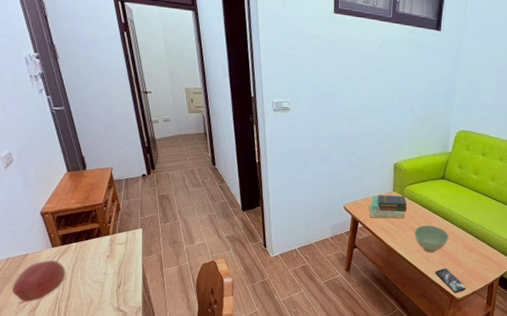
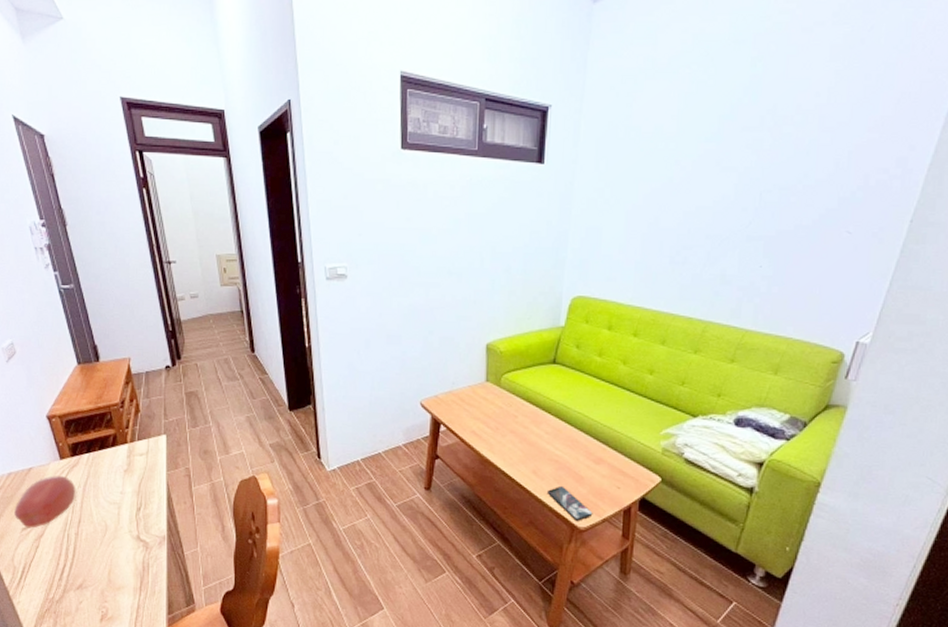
books: present [368,195,407,219] -> none [453,386,506,419]
bowl: present [414,224,449,253] -> none [516,426,565,466]

